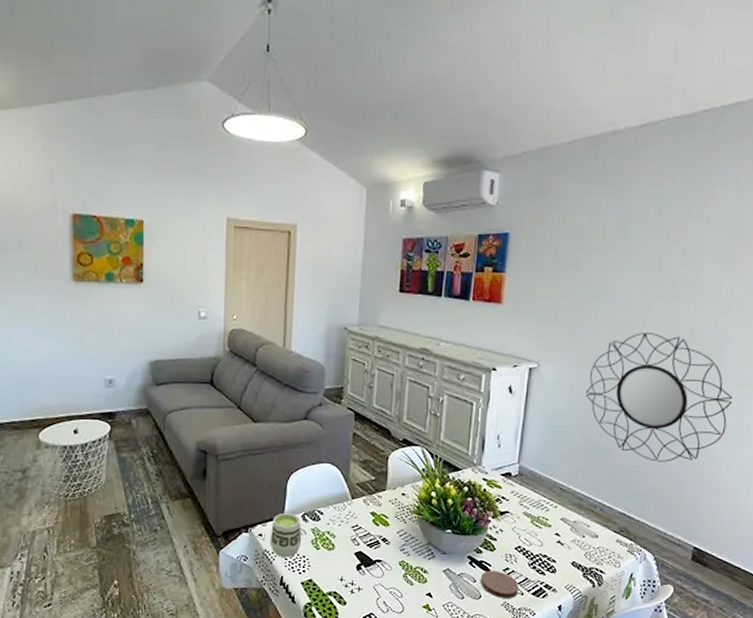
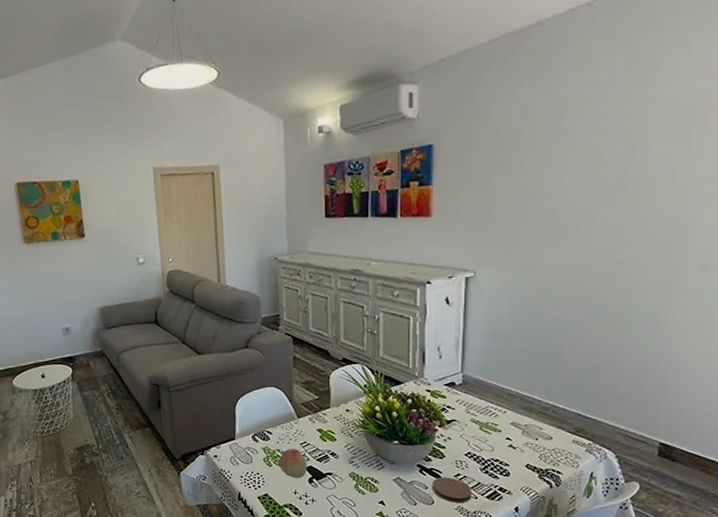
cup: present [269,513,302,557] -> none [224,435,255,475]
fruit: none [327,532,357,565] -> present [278,449,308,479]
home mirror: present [585,333,733,462] -> none [528,227,696,360]

